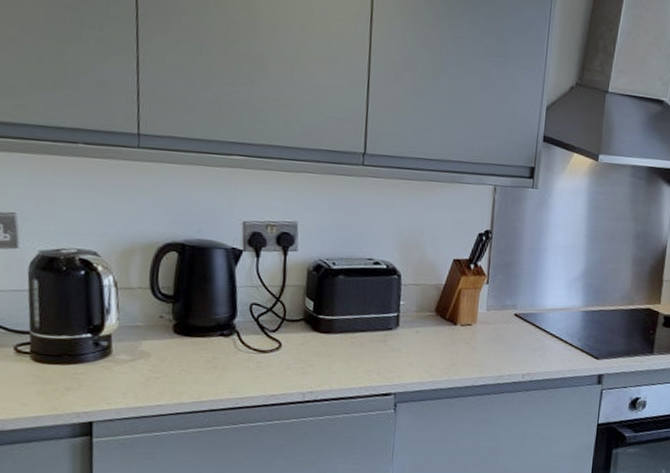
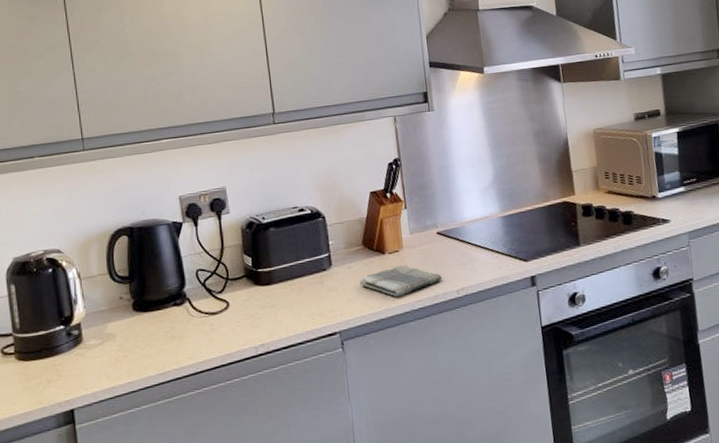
dish towel: none [424,339,510,370] -> present [359,265,442,297]

